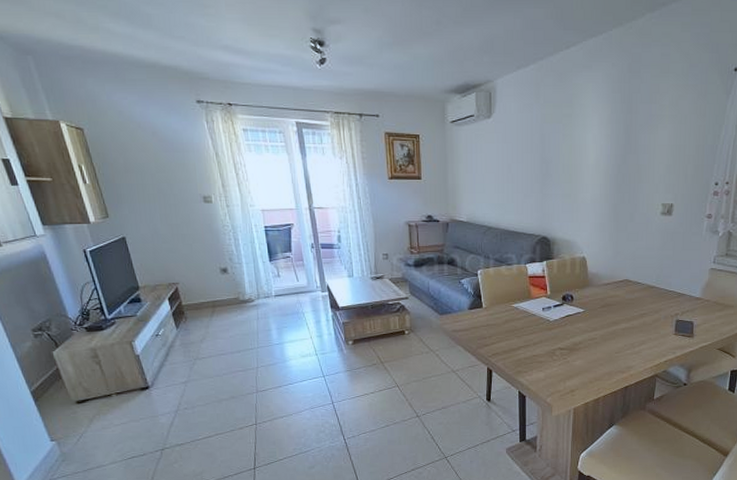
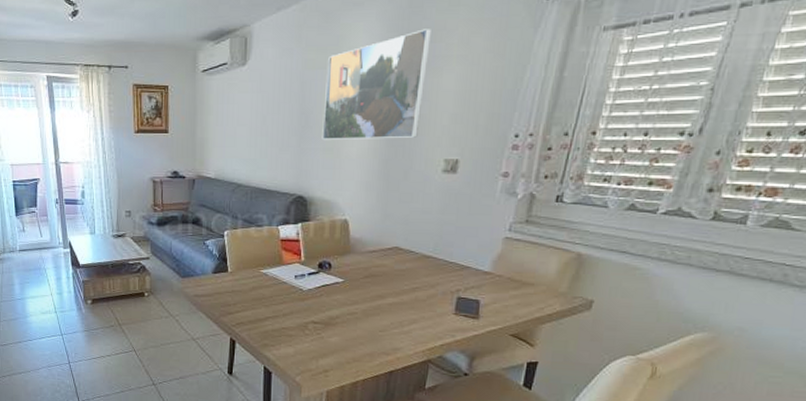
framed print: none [561,91,647,186] -> present [322,29,431,139]

